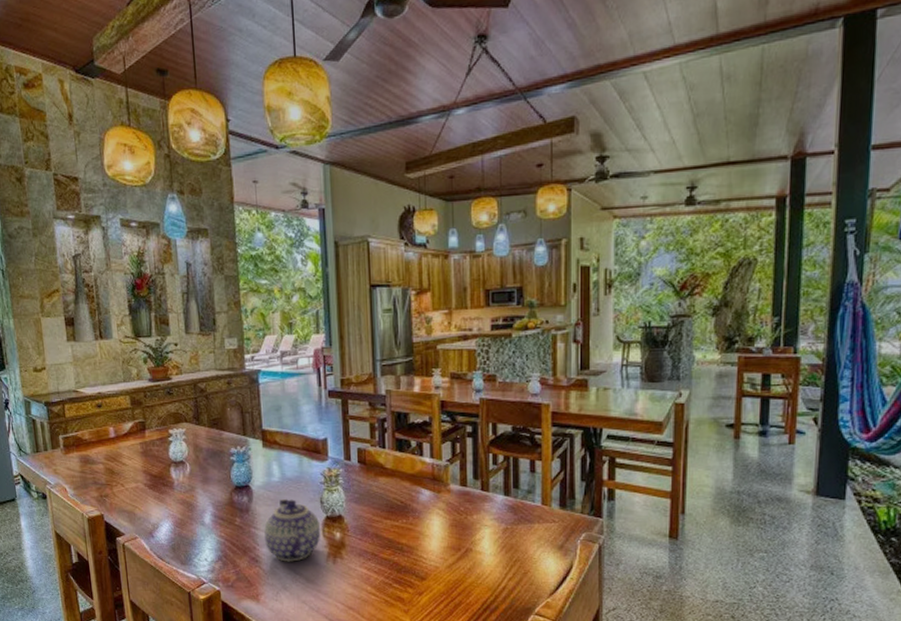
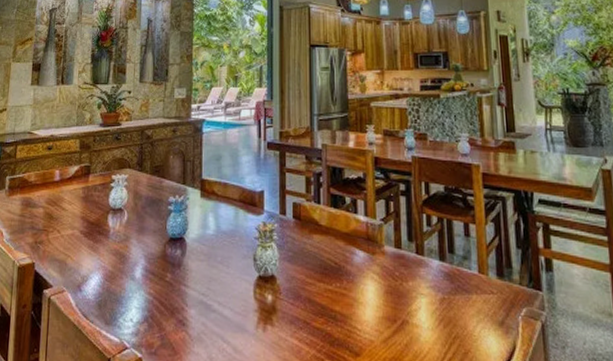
teapot: present [264,498,321,562] -> none [194,253,252,327]

